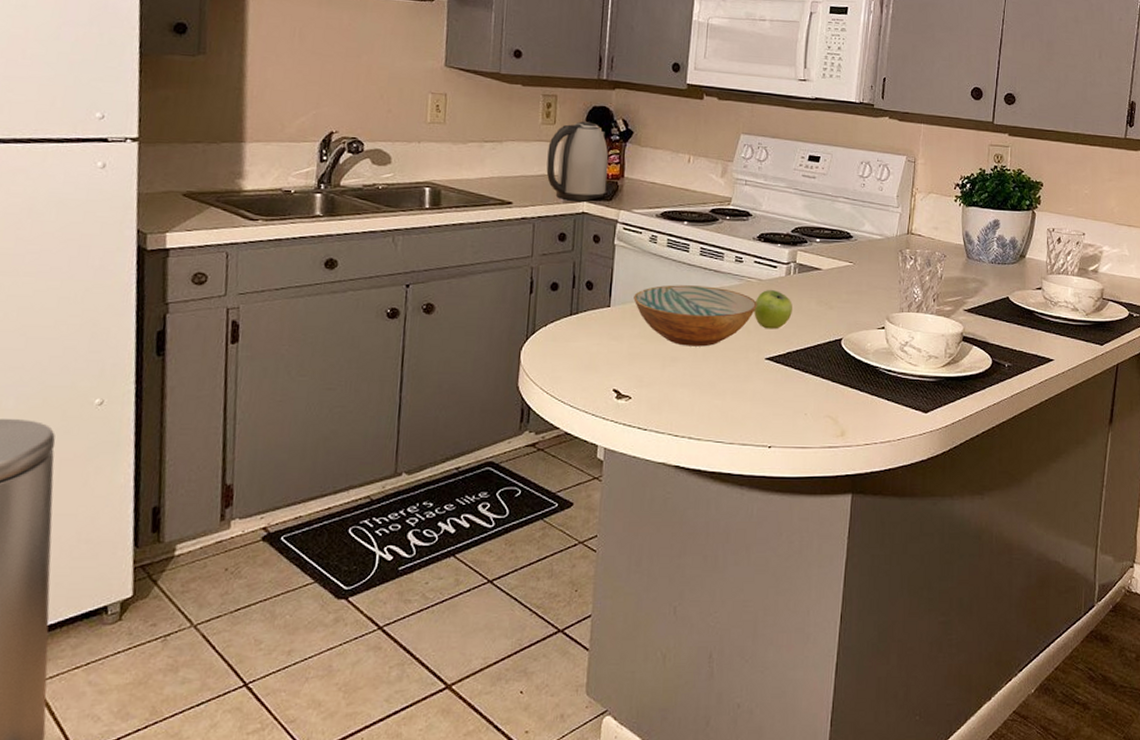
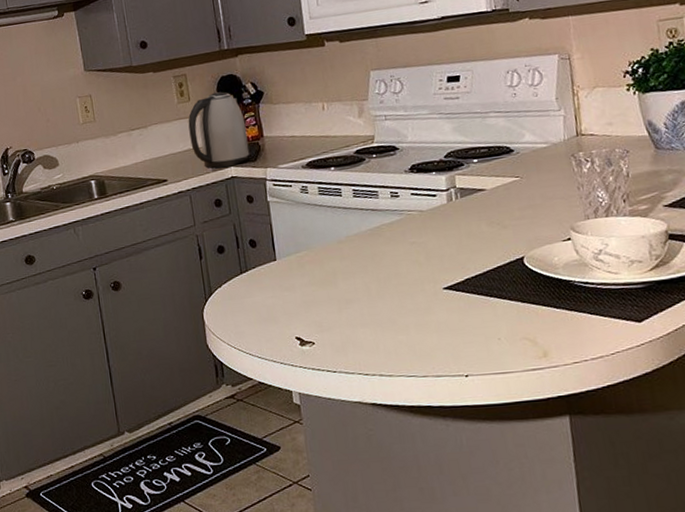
bowl: present [633,285,758,347] -> none [296,225,424,287]
fruit: present [754,289,792,329] -> none [420,218,463,259]

